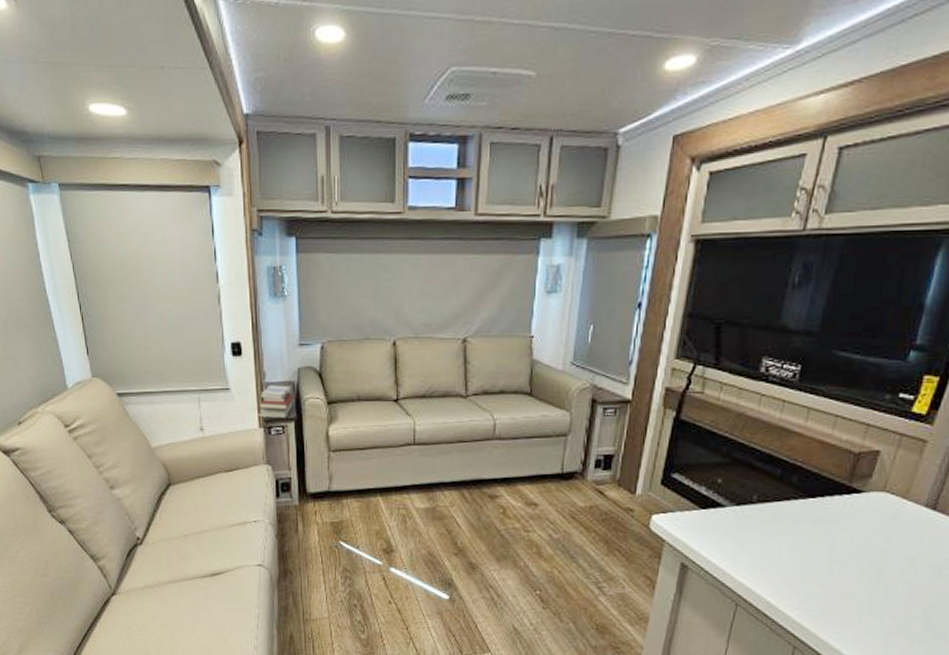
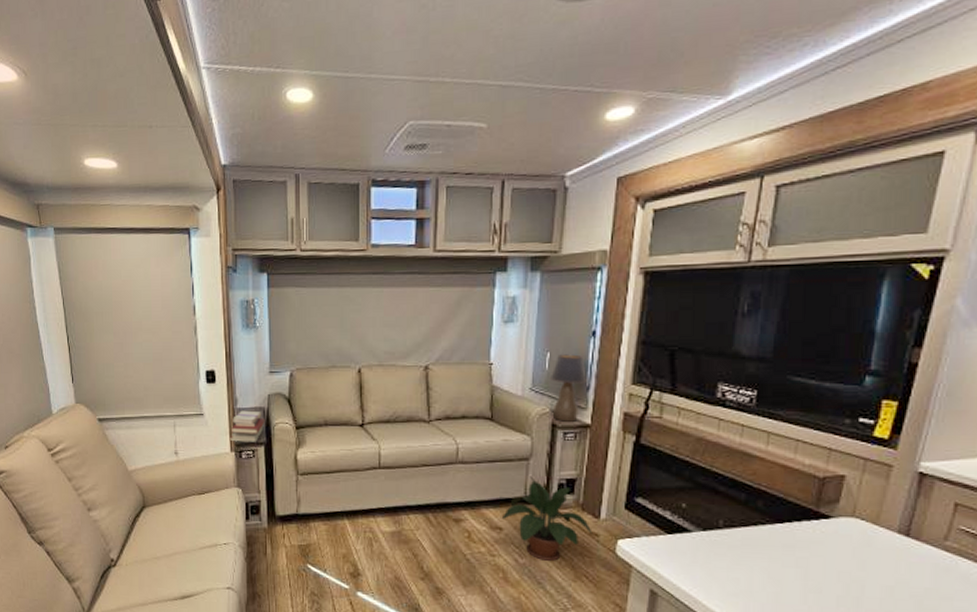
potted plant: none [537,452,628,536] -> present [501,476,593,561]
table lamp: none [591,327,631,397] -> present [549,354,588,422]

